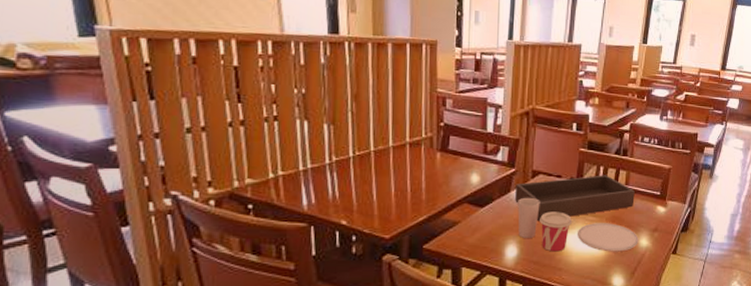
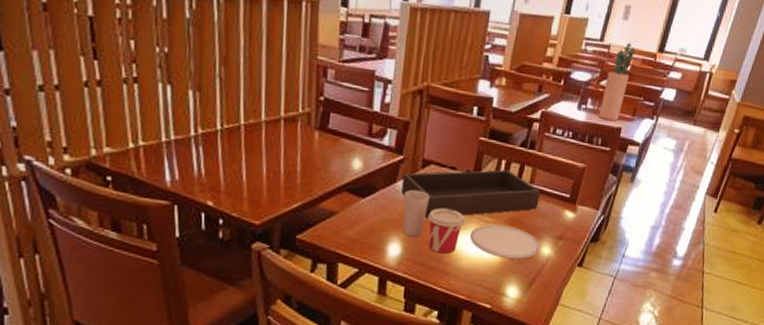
vase: none [678,63,703,128] -> present [598,42,636,122]

